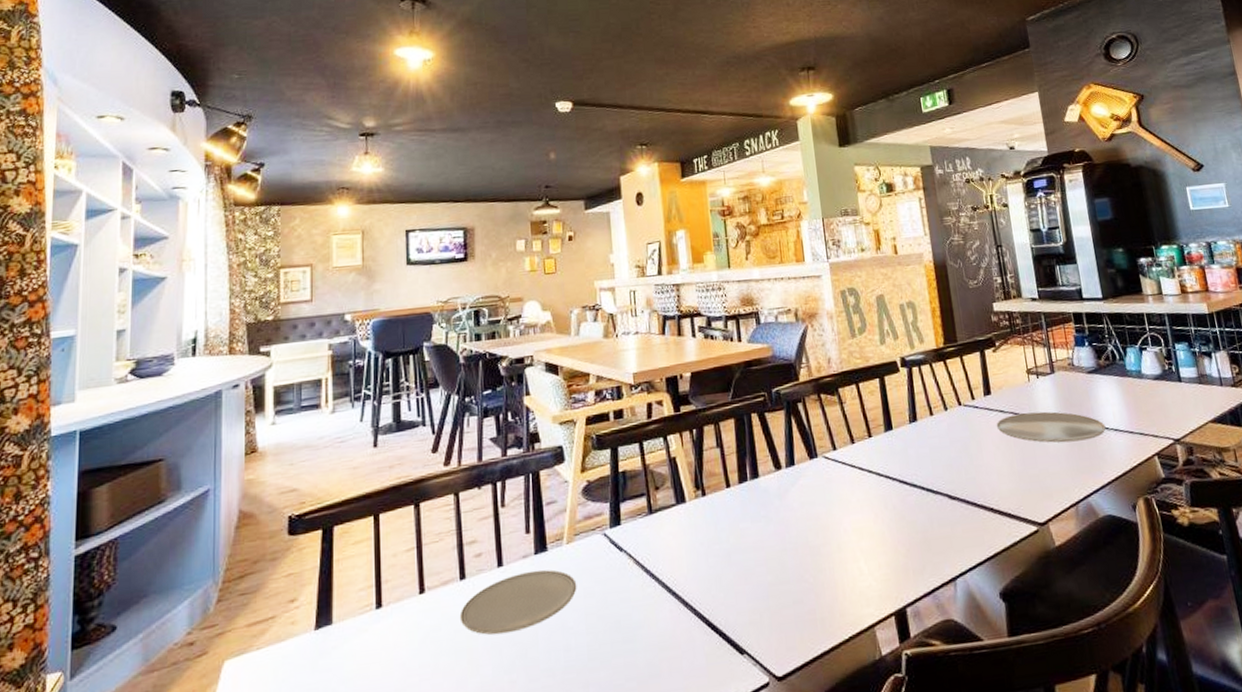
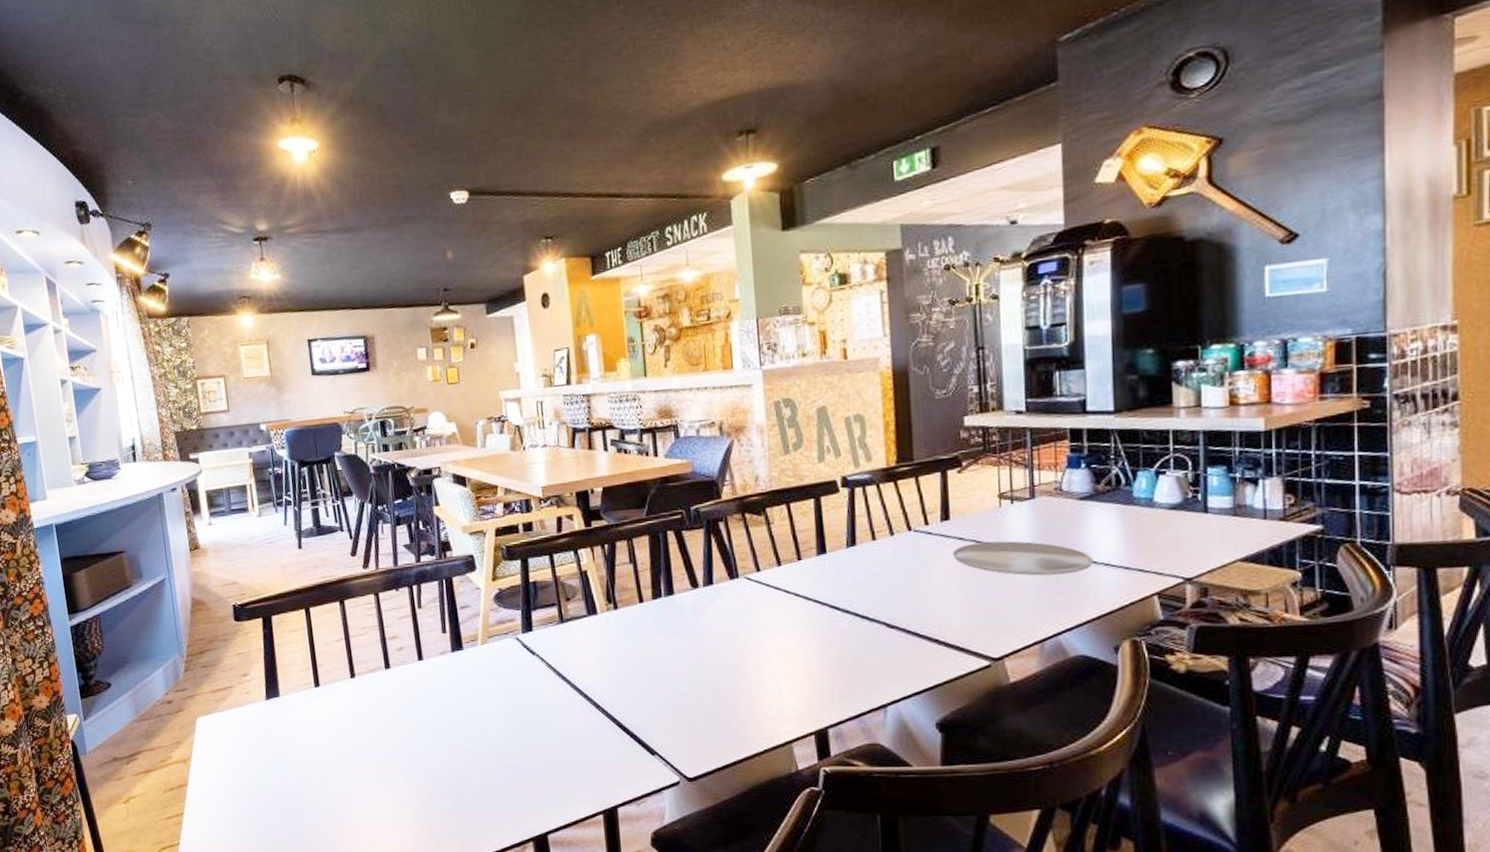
plate: present [459,569,577,635] -> none [387,665,493,718]

